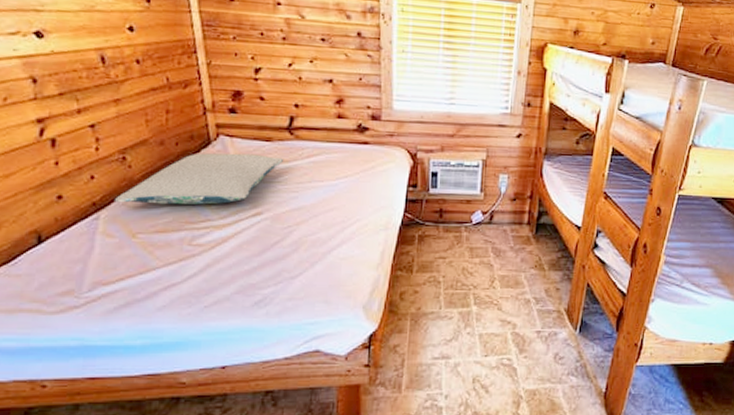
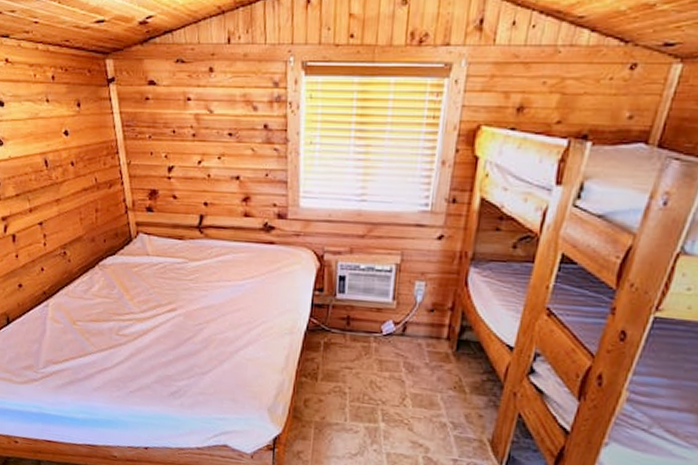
pillow: present [114,153,284,205] -> none [58,249,195,299]

